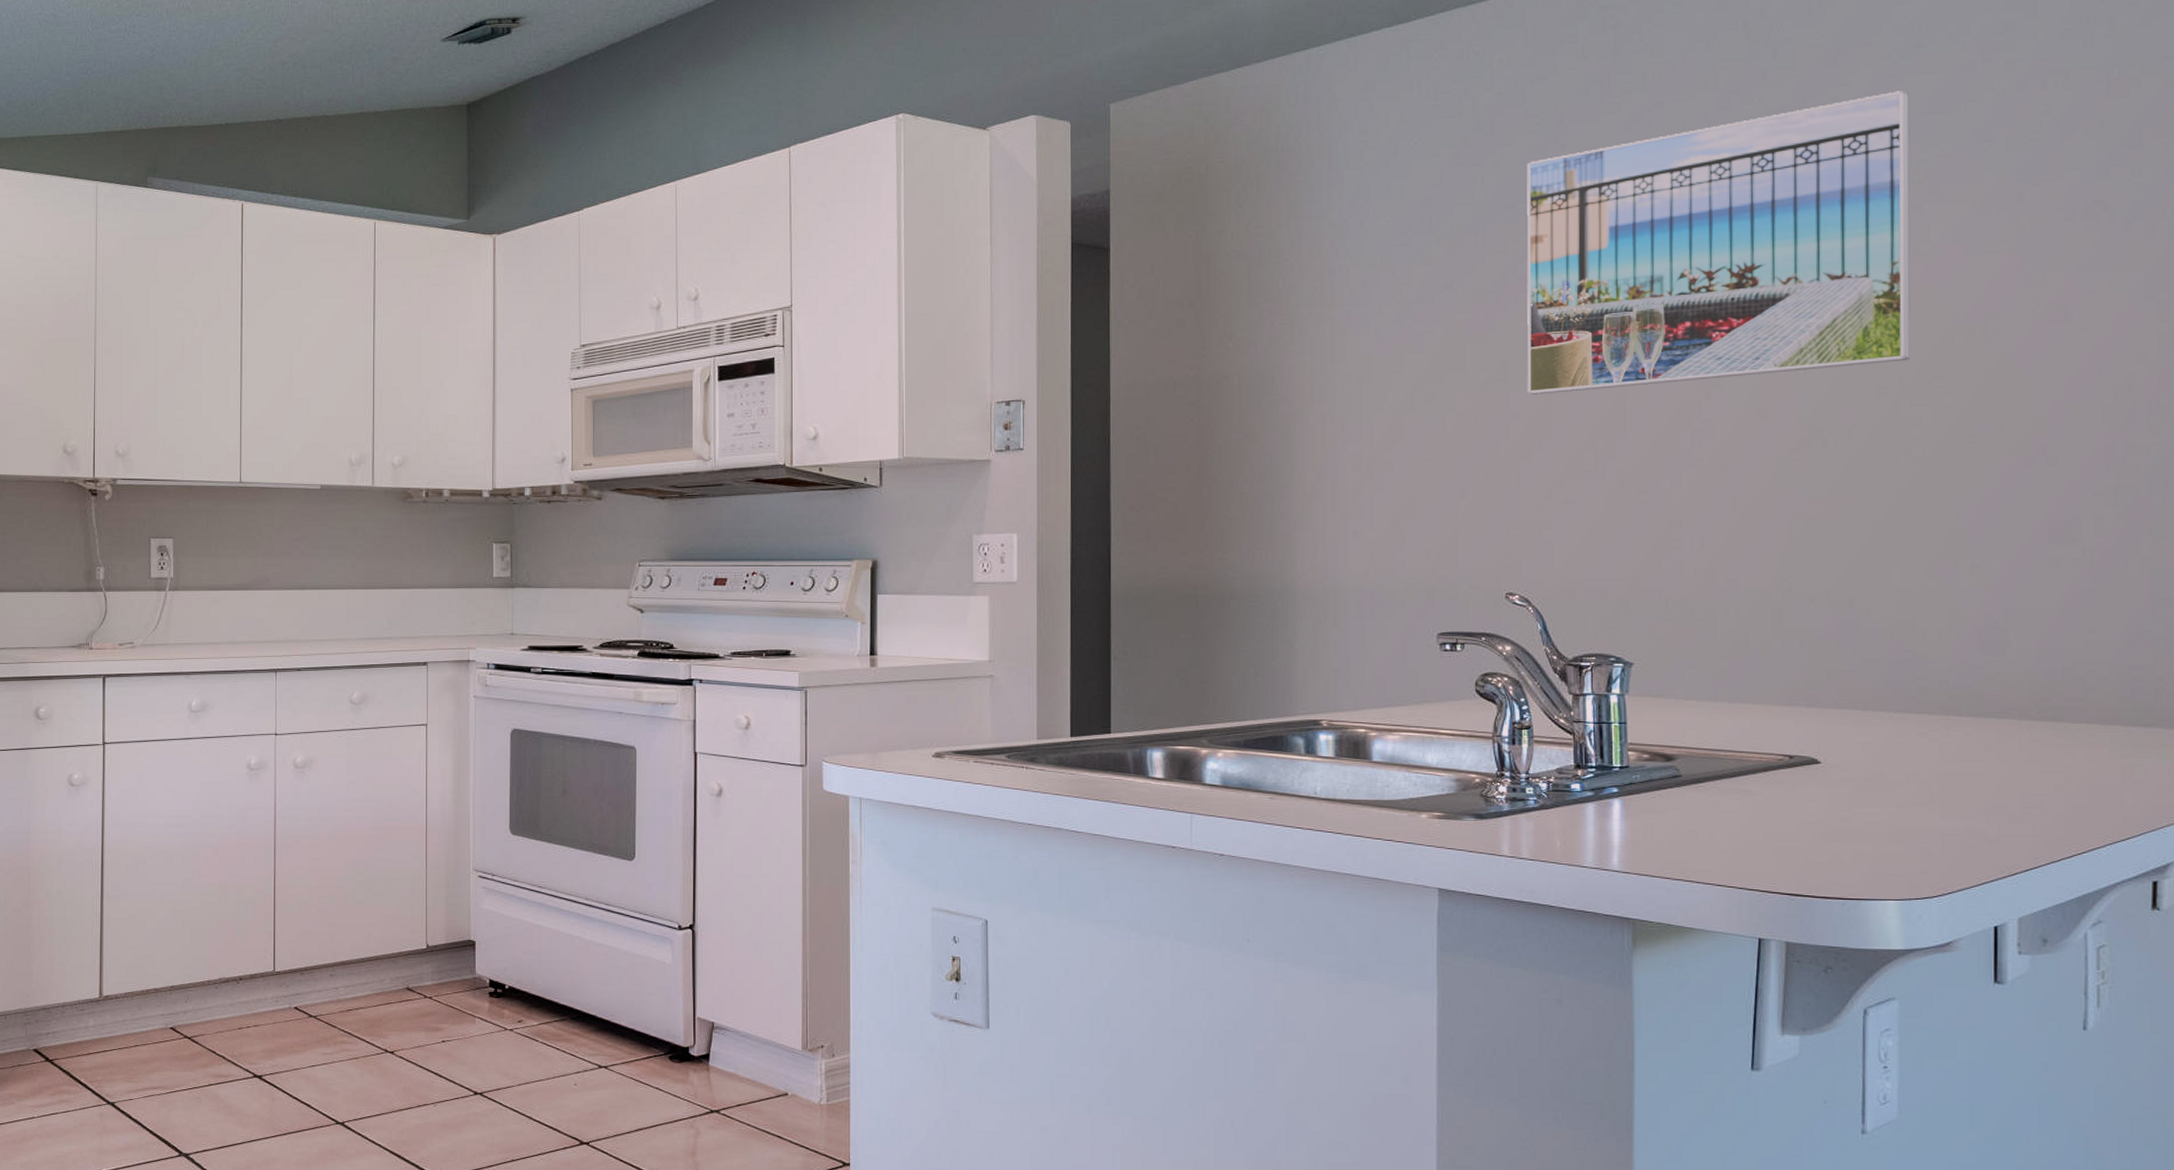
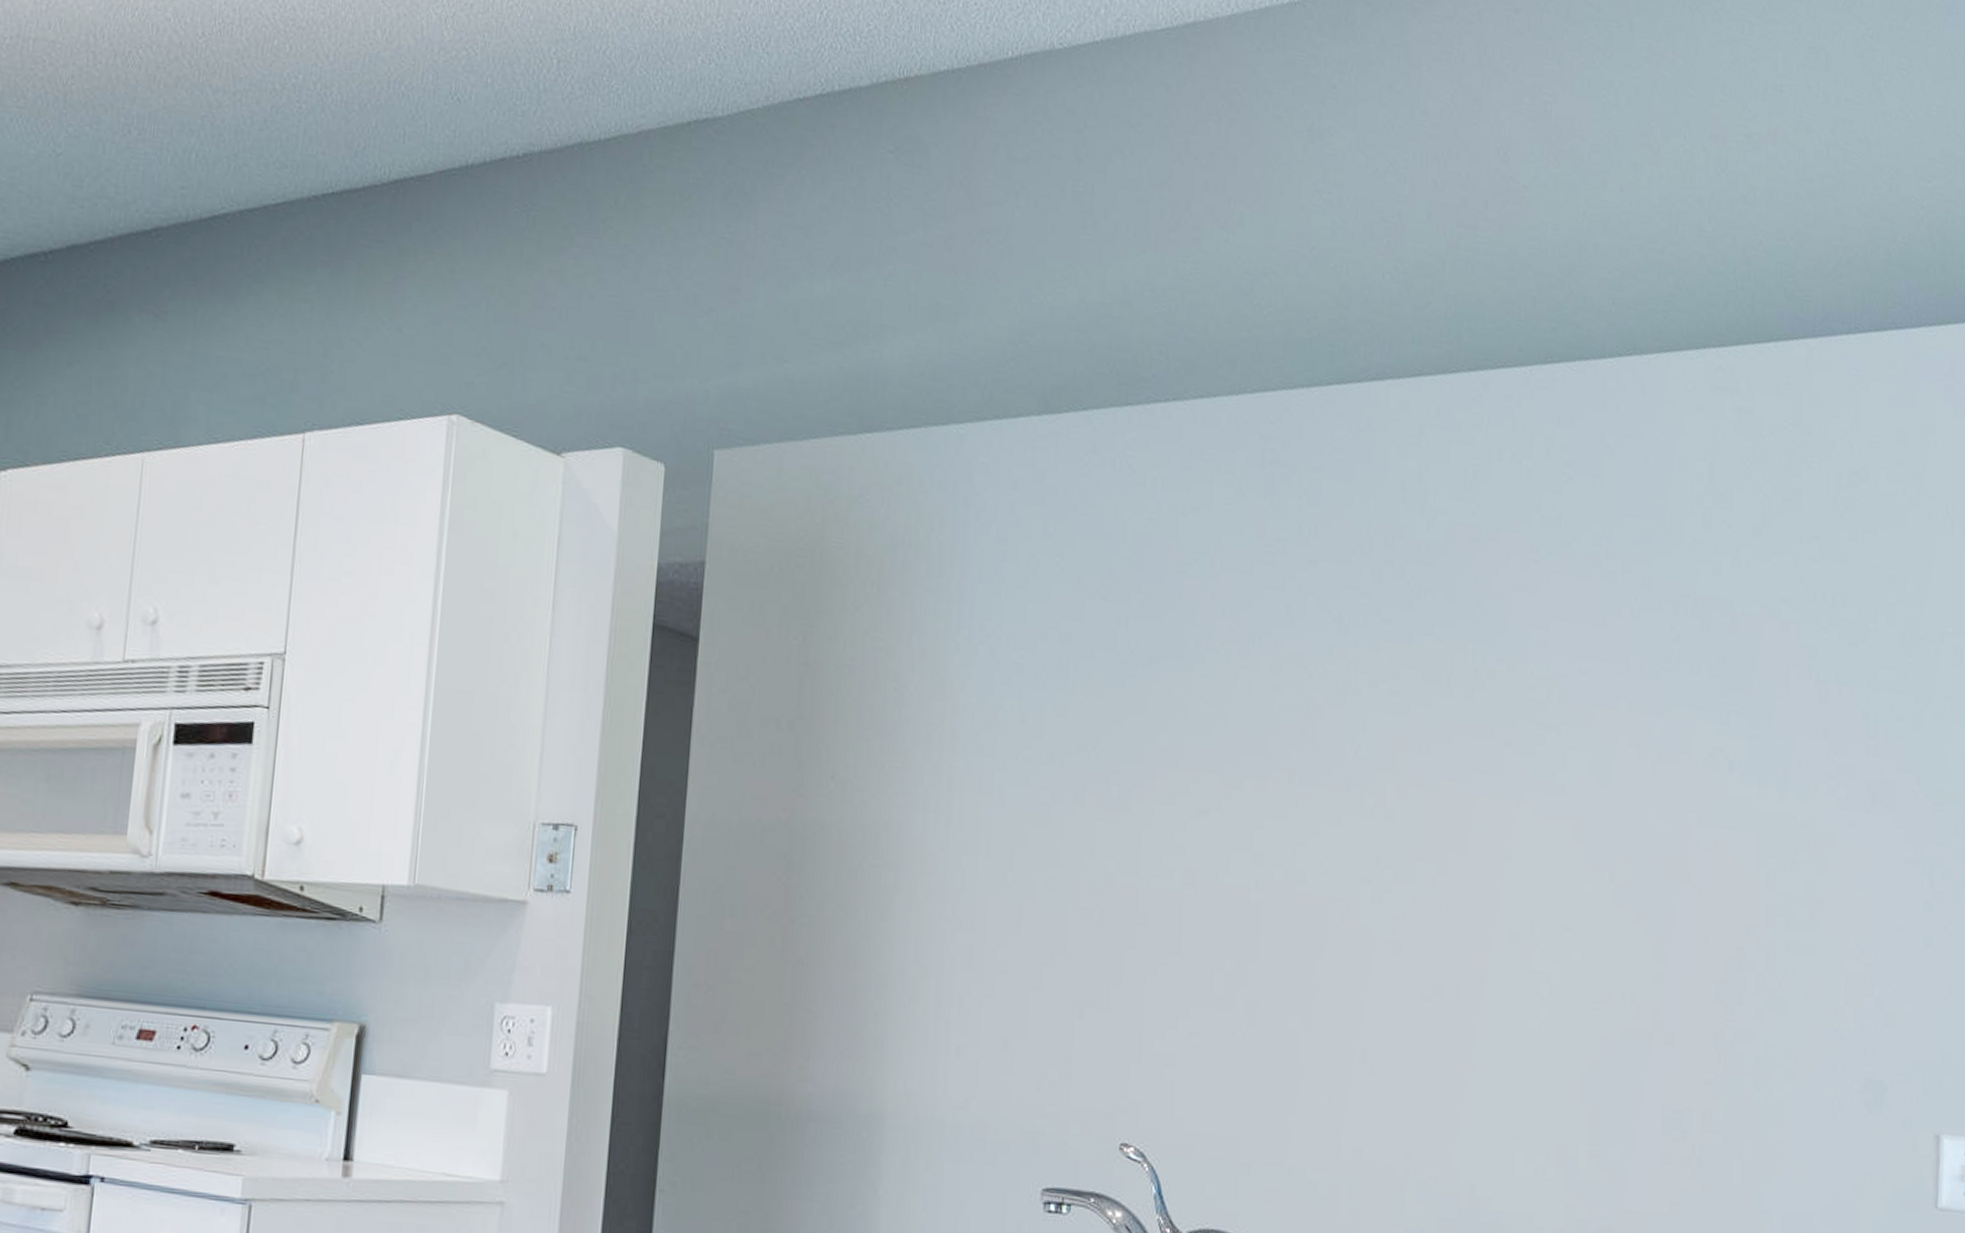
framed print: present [1526,91,1911,395] -> none [1158,590,1553,905]

